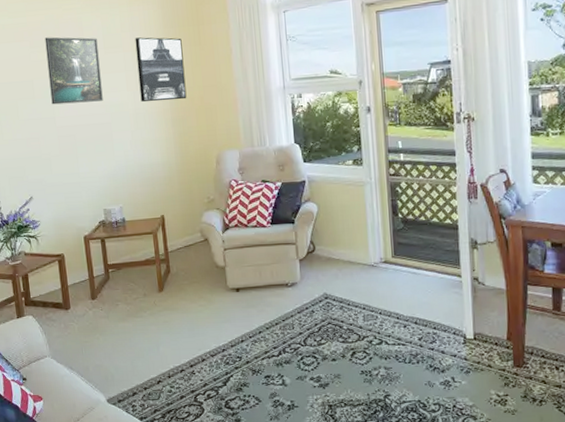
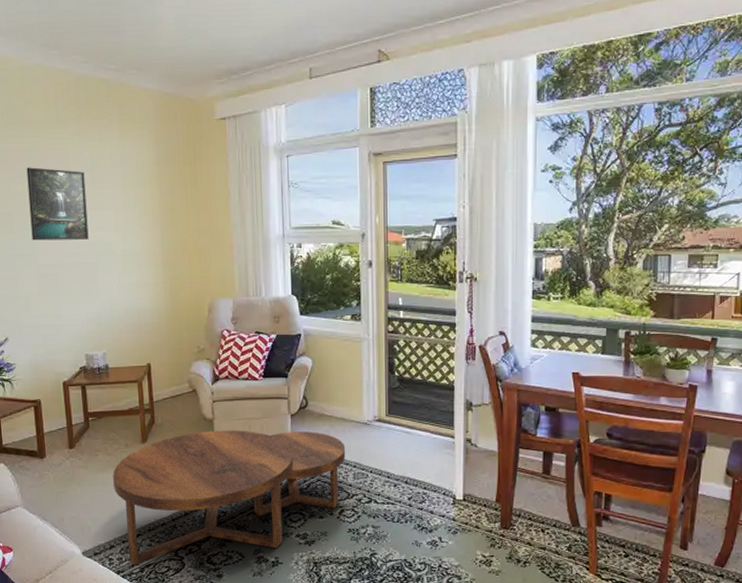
coffee table: none [133,275,355,411] -> present [113,430,346,565]
wall art: present [135,37,187,102] -> none [126,174,180,244]

